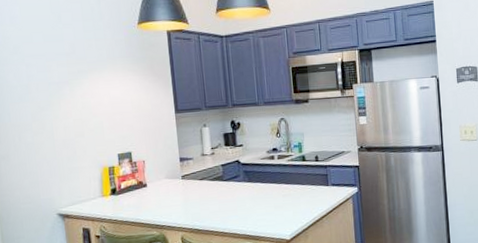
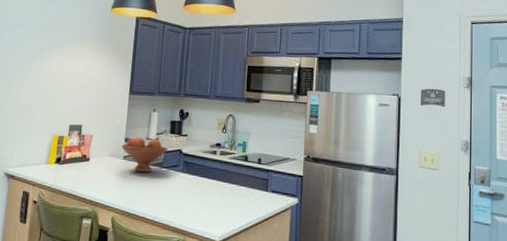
fruit bowl: none [178,153,226,189] -> present [122,136,169,173]

